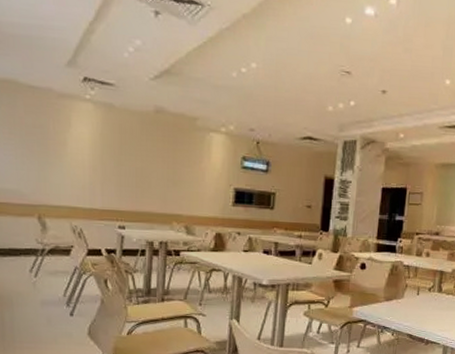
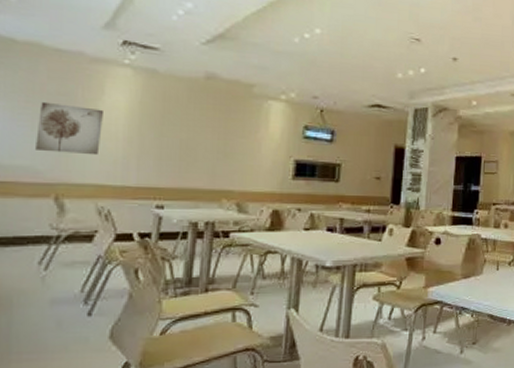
wall art: none [19,133,72,181] -> present [36,101,103,156]

